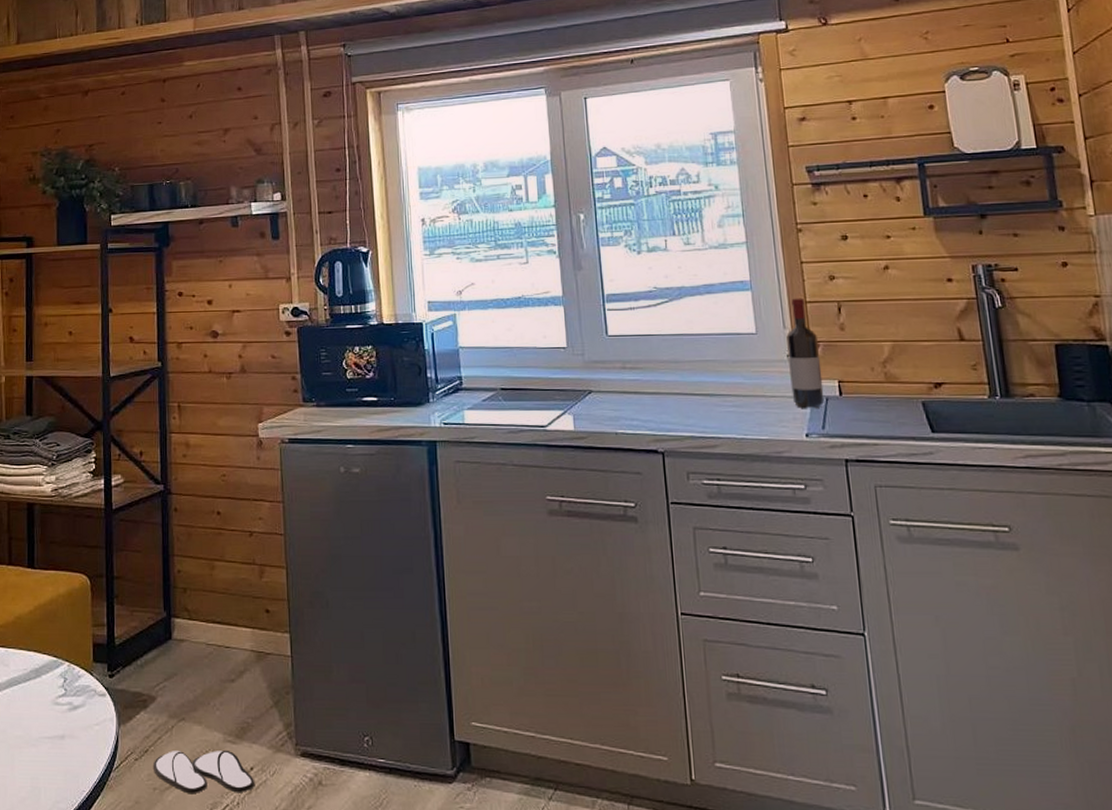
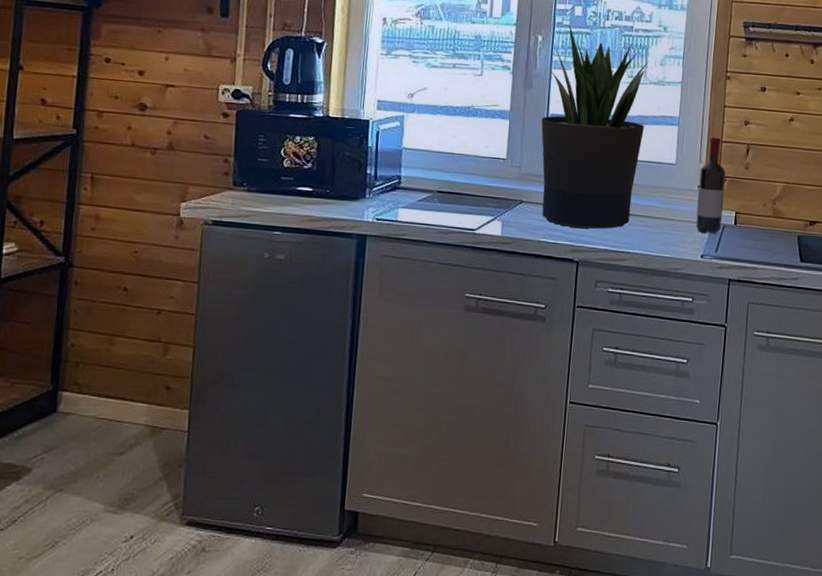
slippers: present [152,749,254,794] -> none [20,519,133,562]
planter: none [597,199,714,415] -> present [541,26,649,230]

